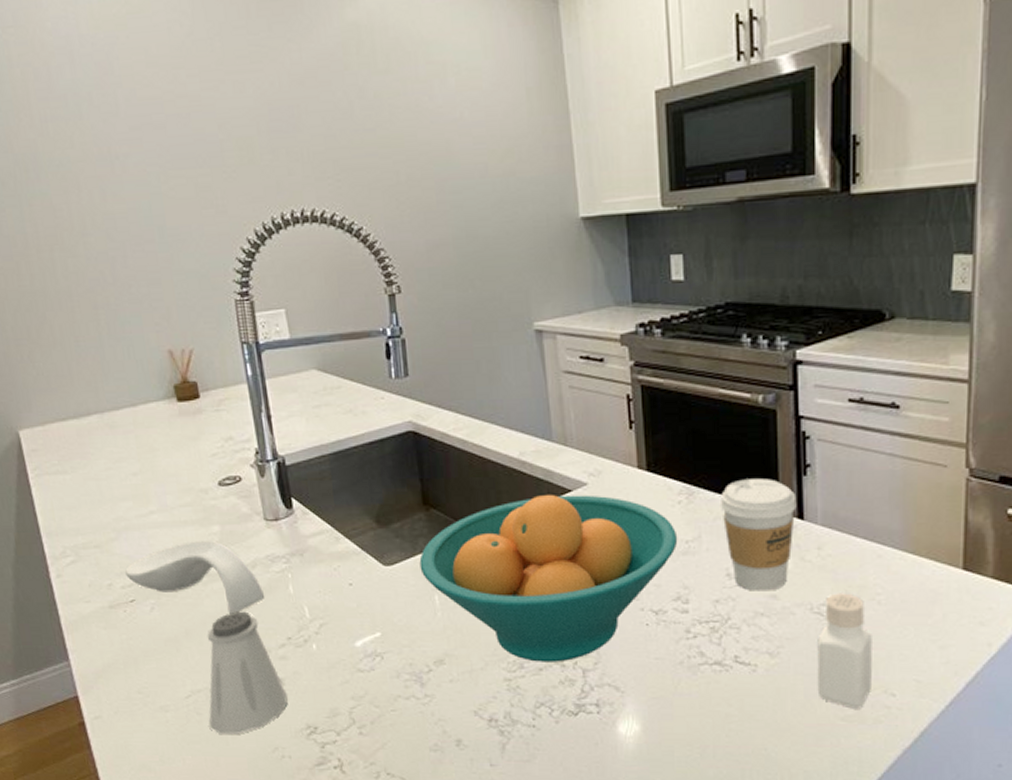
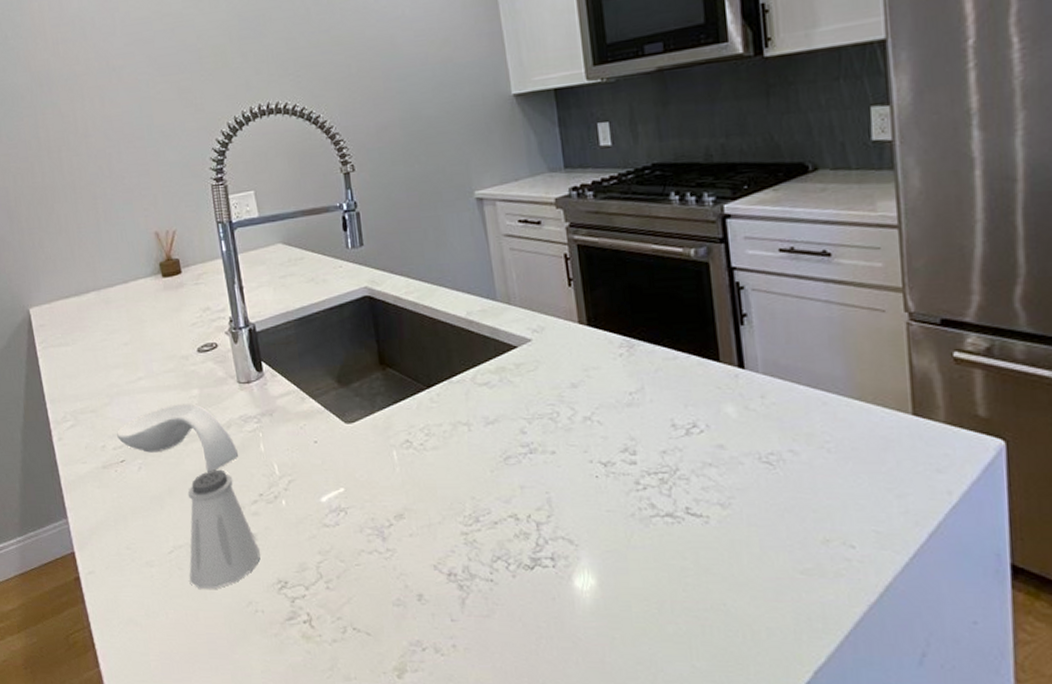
fruit bowl: present [419,495,678,662] -> none [378,350,622,516]
coffee cup: present [721,479,797,591] -> none [661,329,737,442]
pepper shaker: present [817,593,872,709] -> none [768,441,829,562]

